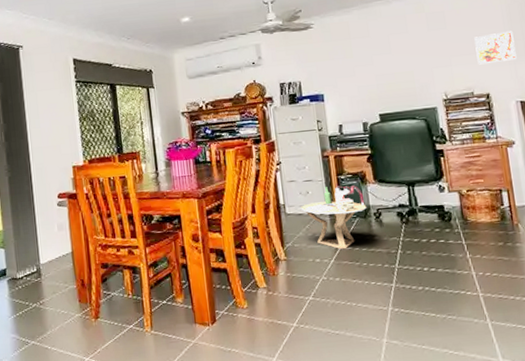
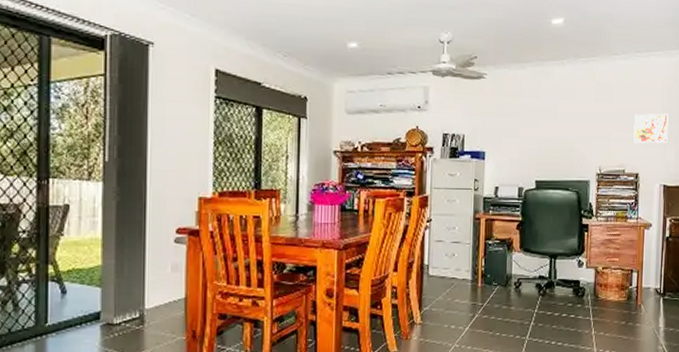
side table: present [301,185,367,250] -> none [444,251,509,317]

